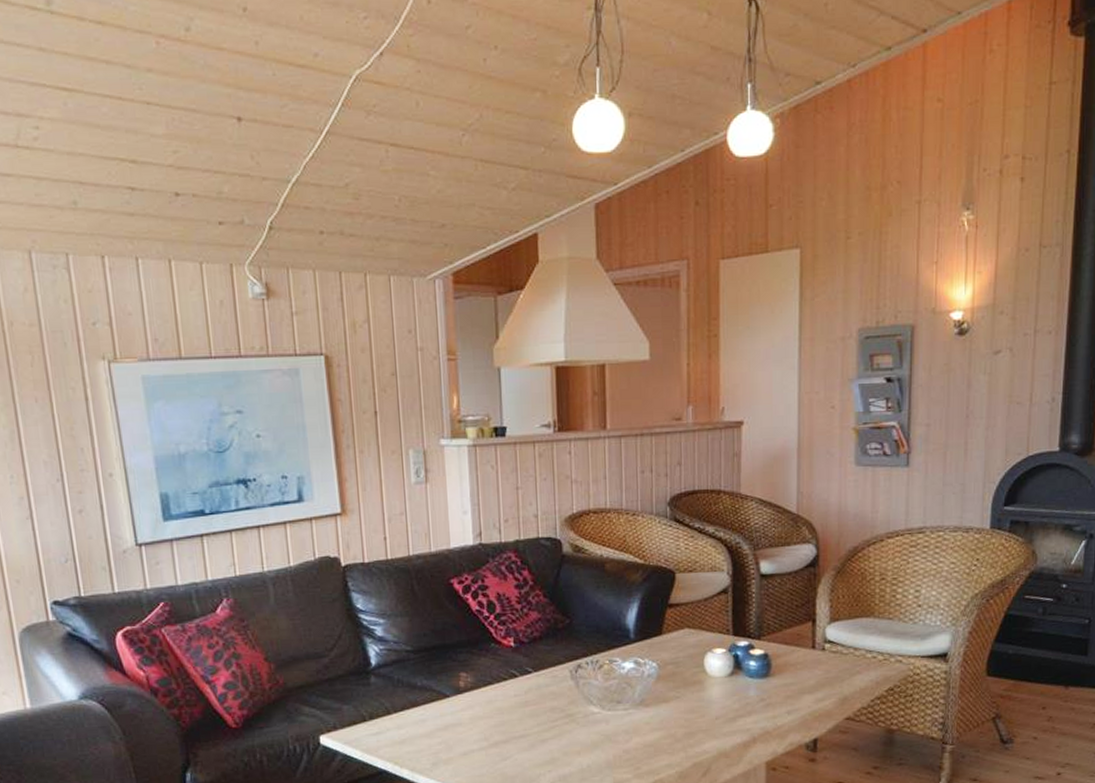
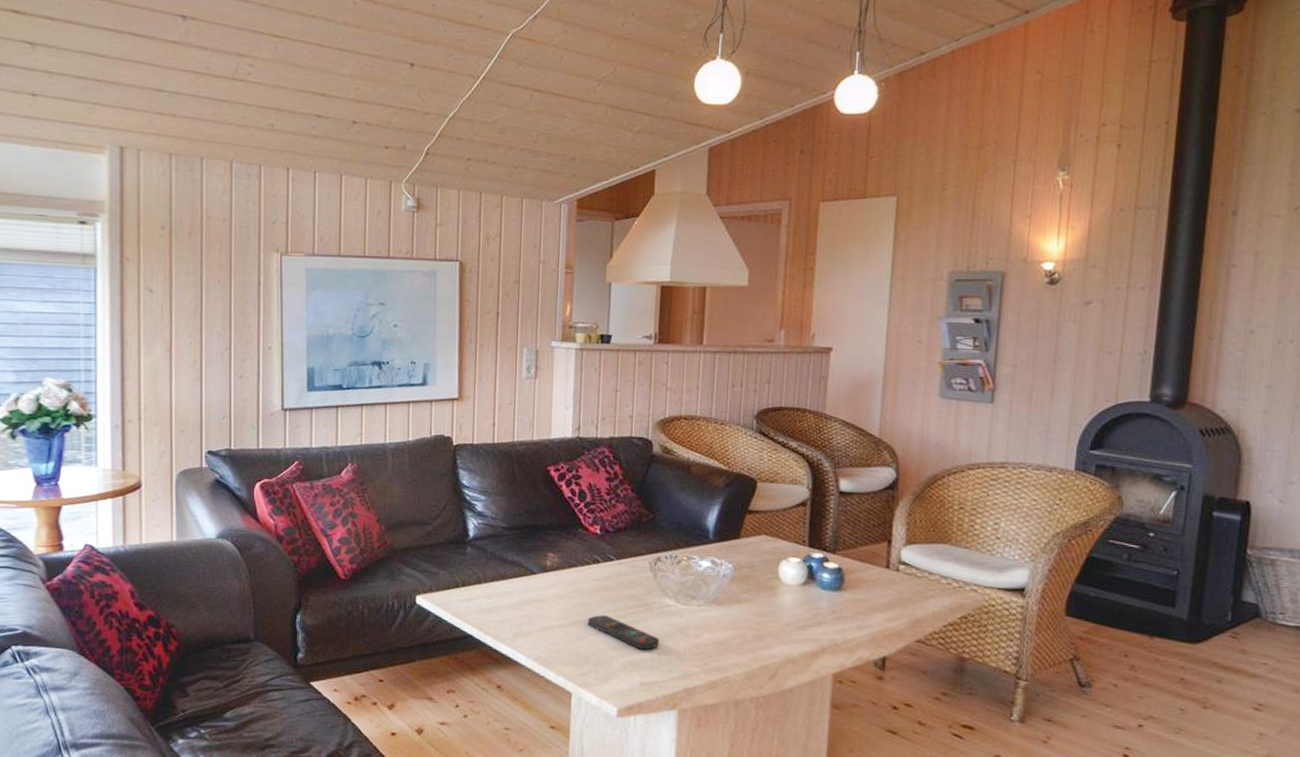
remote control: none [510,731,587,763] -> present [587,615,659,650]

